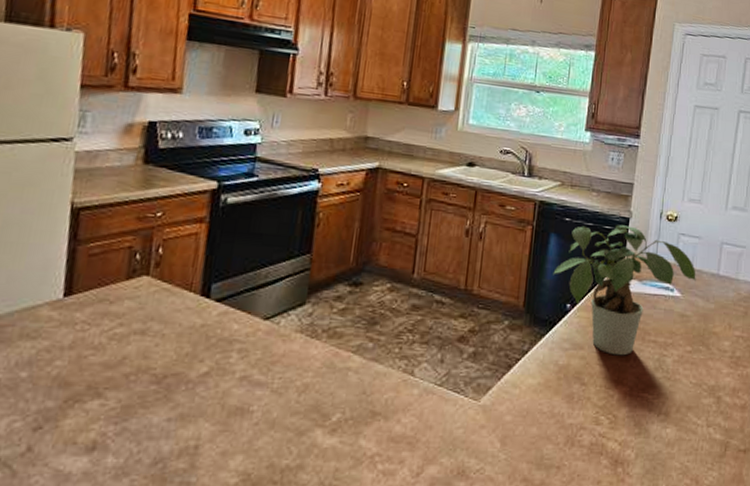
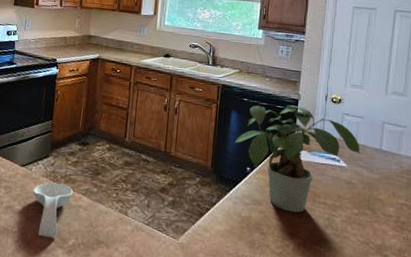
spoon rest: none [280,339,340,415] -> present [32,183,74,237]

